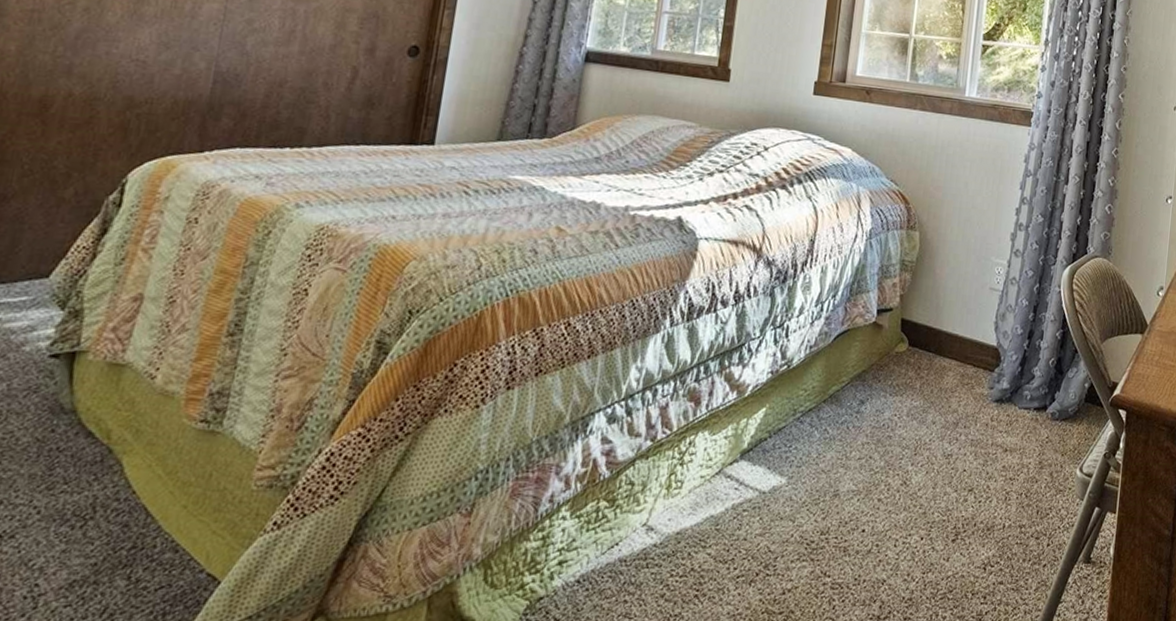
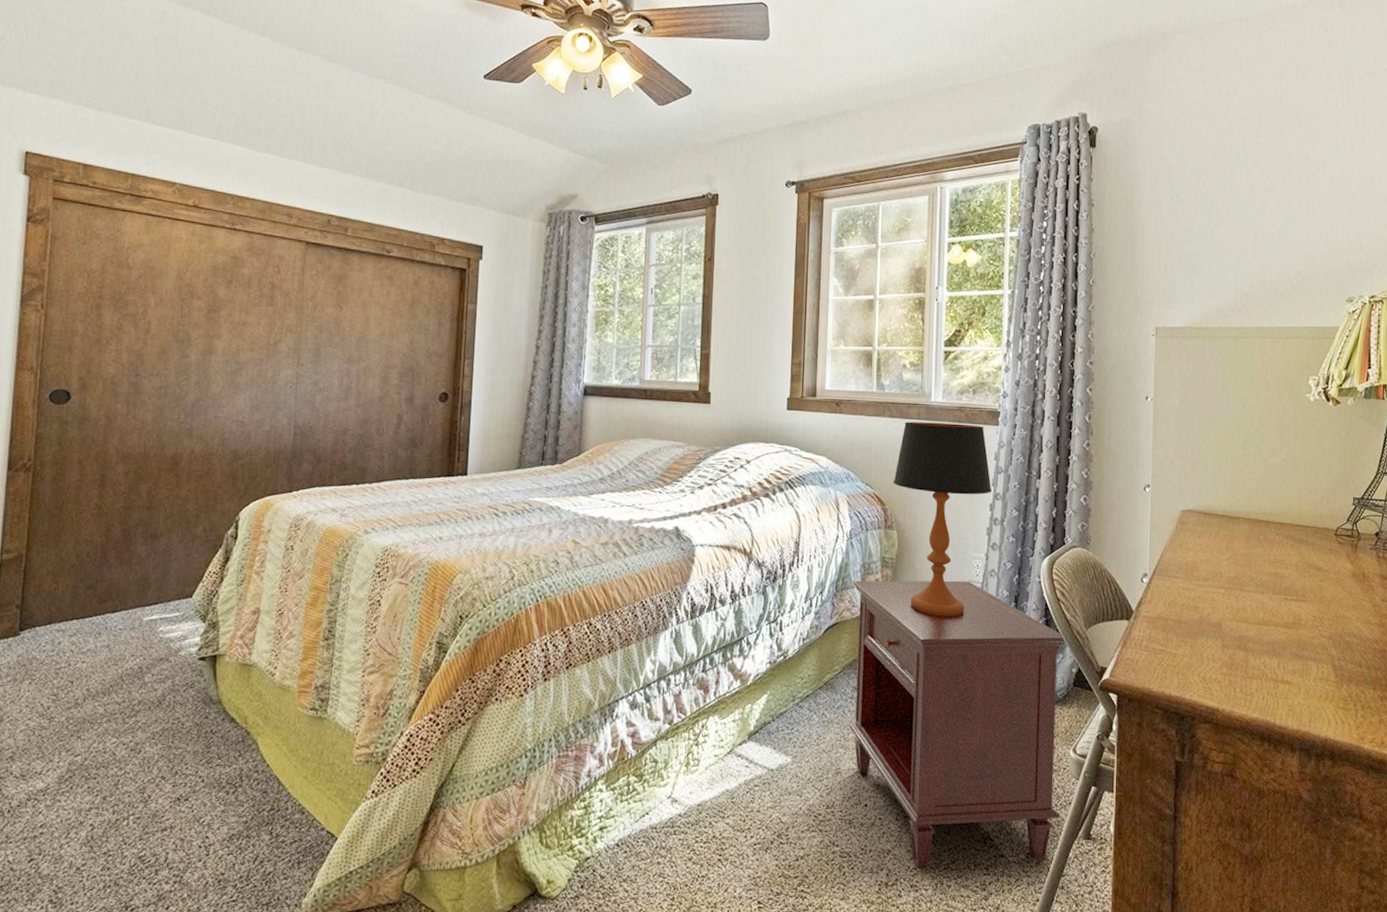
nightstand: none [852,284,1082,598] -> present [849,580,1067,867]
table lamp: none [919,116,1020,327] -> present [893,421,992,617]

